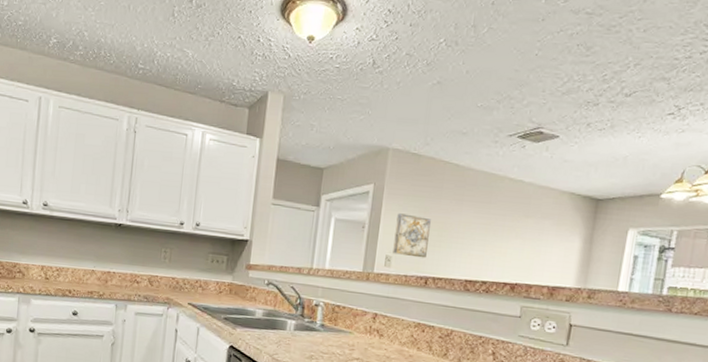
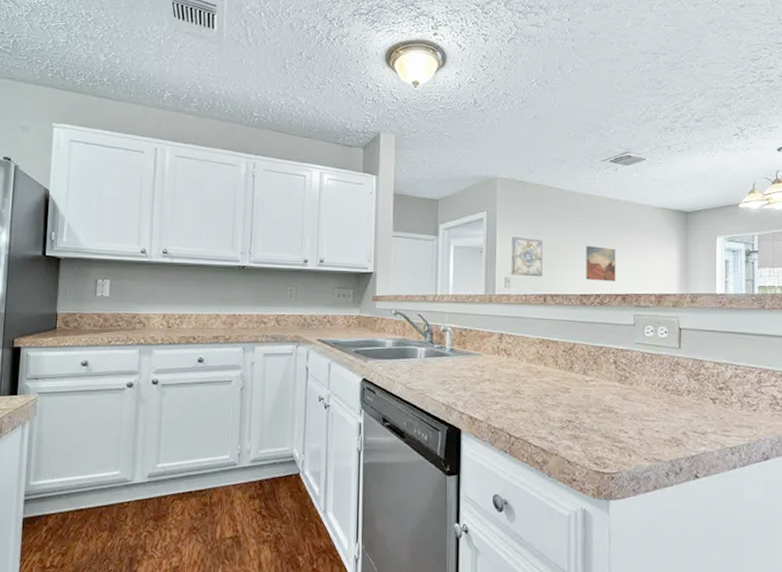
wall art: none [473,229,511,269] -> present [586,246,616,282]

